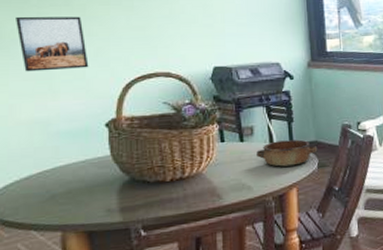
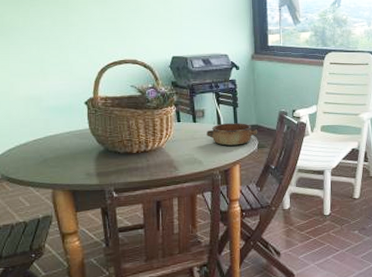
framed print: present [16,16,89,72] -> none [14,8,71,55]

